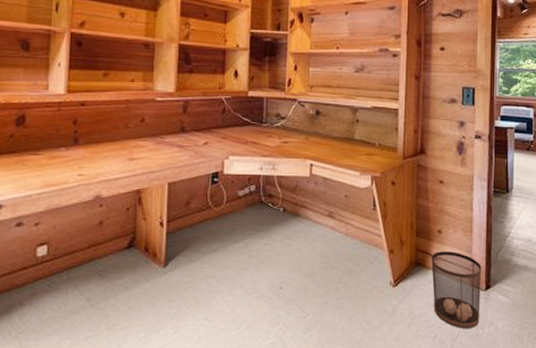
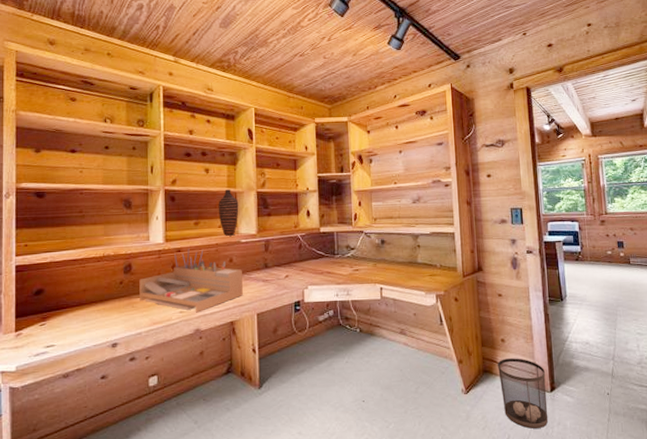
desk organizer: none [32,101,155,177] -> present [139,247,243,313]
decorative vase: none [132,39,157,92] -> present [218,189,239,236]

